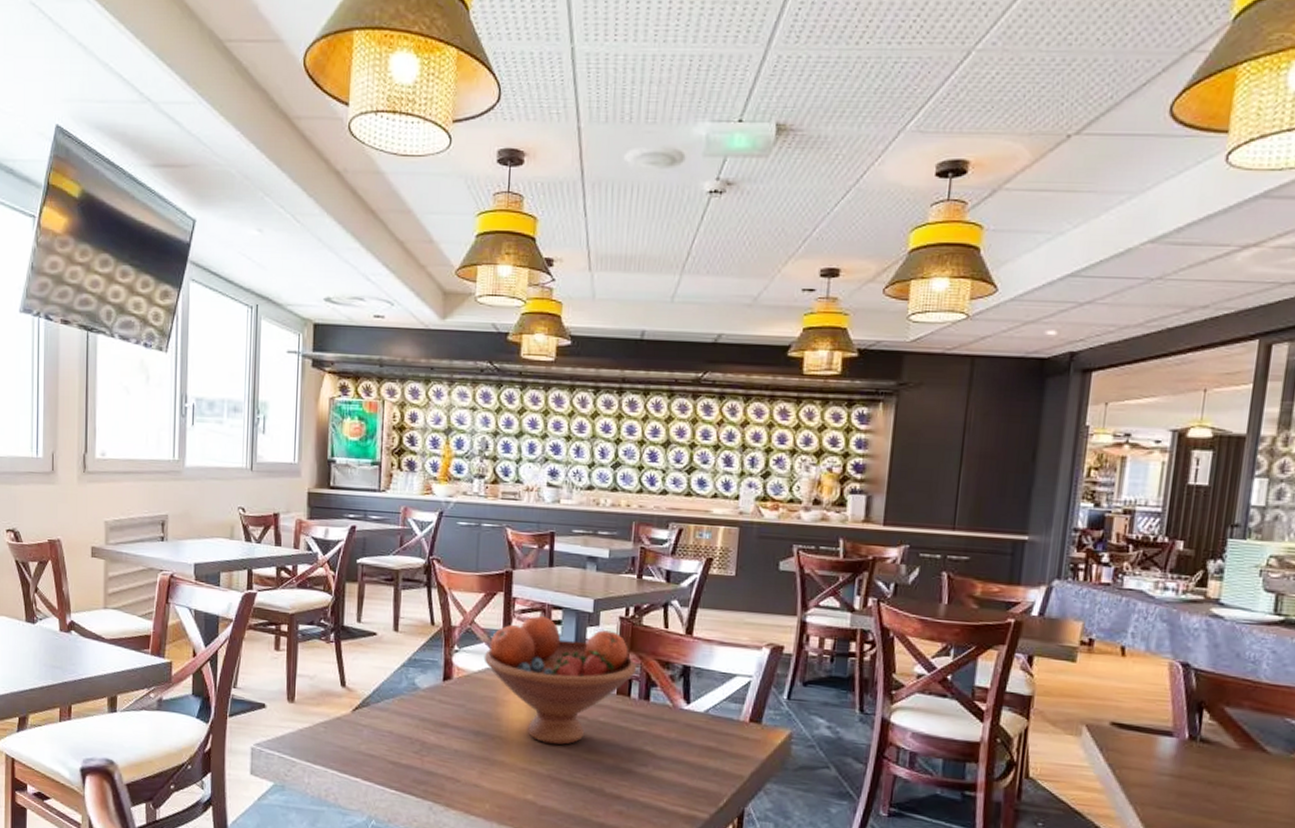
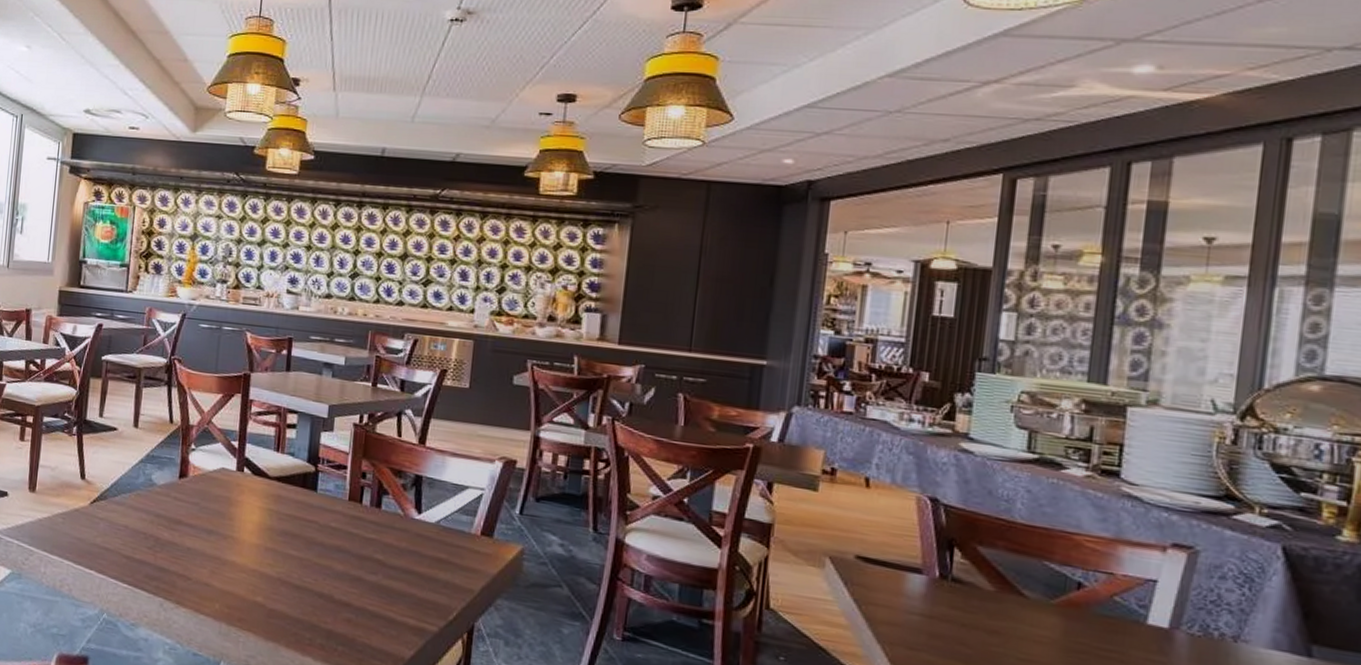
fruit bowl: present [483,615,637,745] -> none [219,418,370,549]

